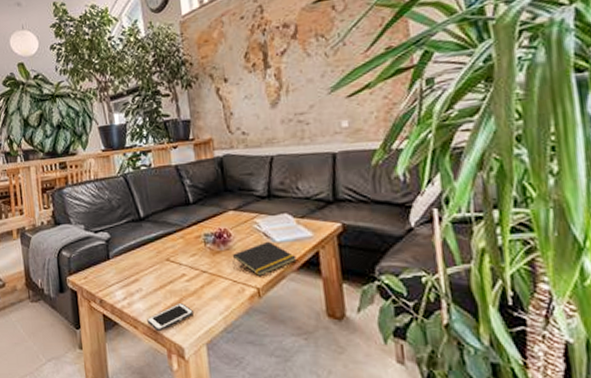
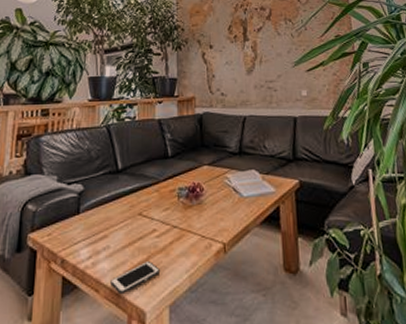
notepad: present [232,241,297,276] -> none [203,196,260,230]

